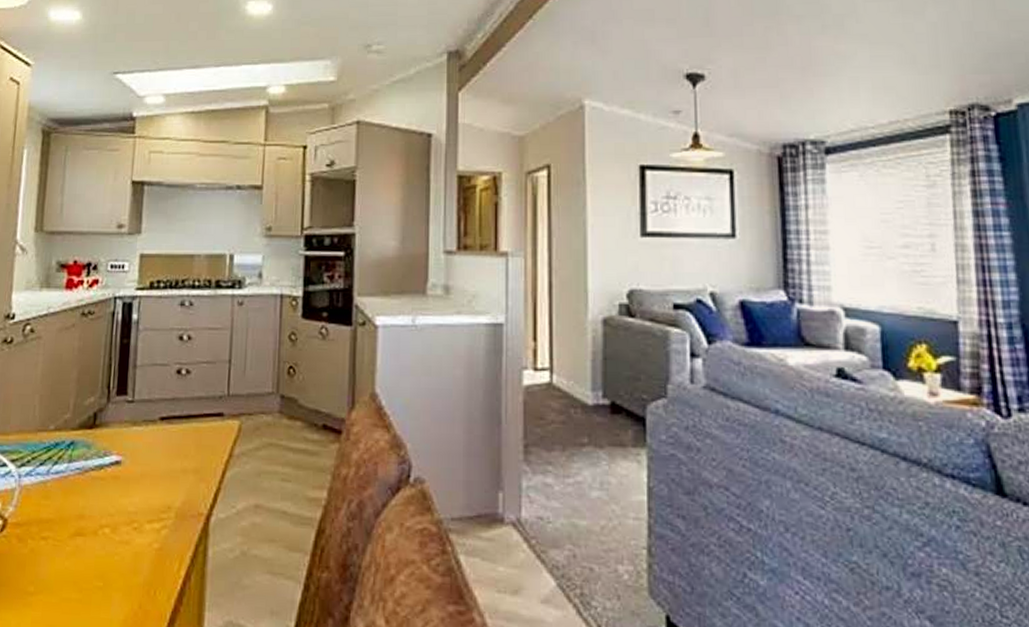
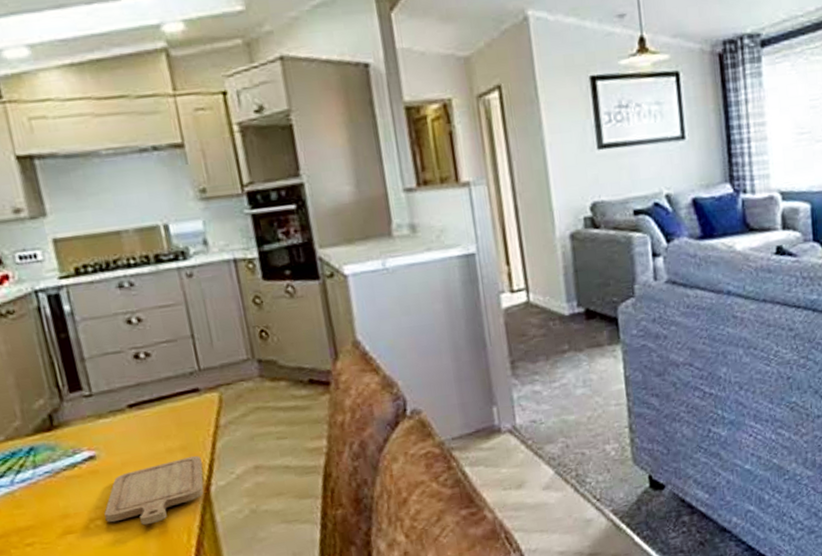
chopping board: none [113,481,209,544] -> present [104,456,204,526]

